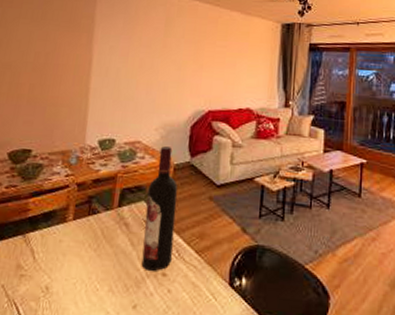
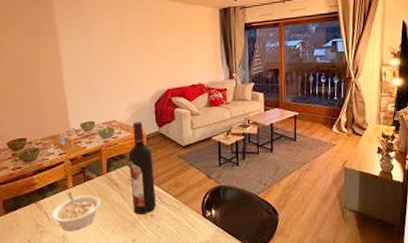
legume: none [38,226,103,282] -> present [51,192,101,231]

